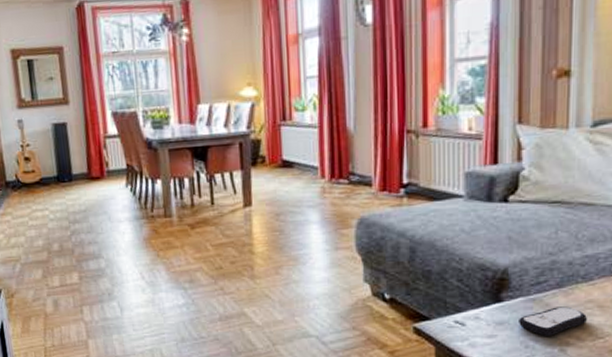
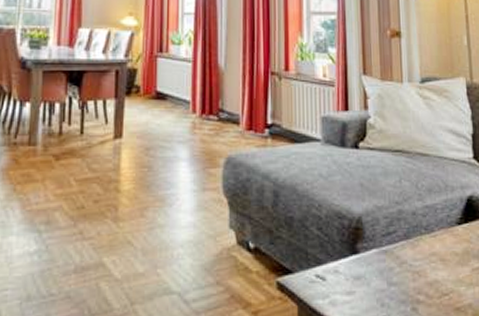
remote control: present [519,306,587,336] -> none [374,259,432,293]

